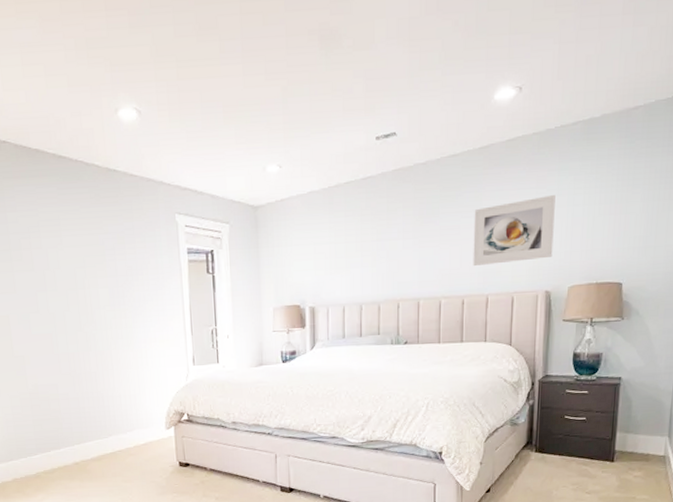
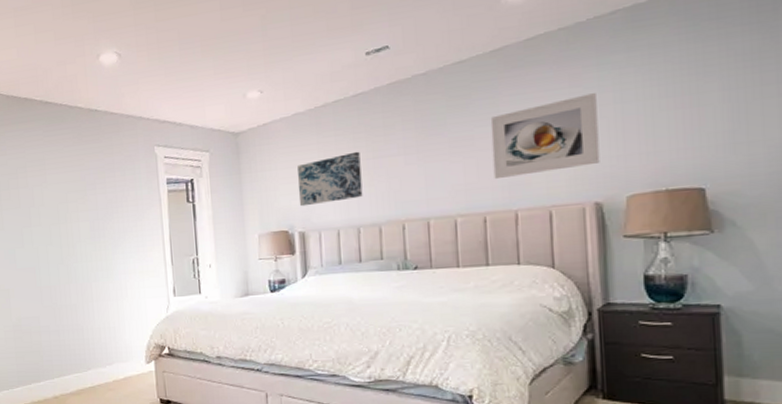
wall art: none [310,233,366,283] -> present [297,151,363,207]

